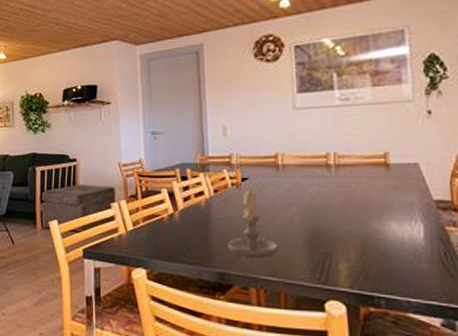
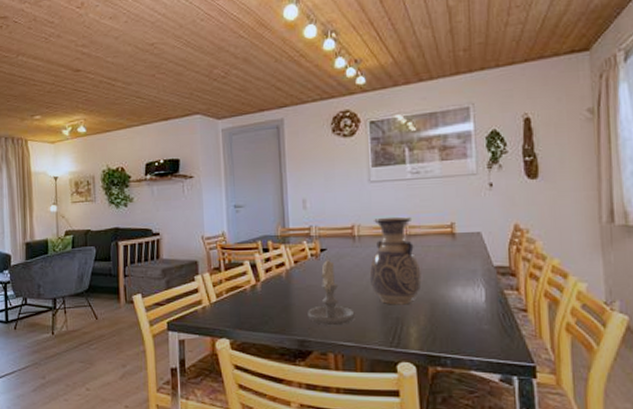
vase: none [294,145,352,239] -> present [369,216,422,305]

